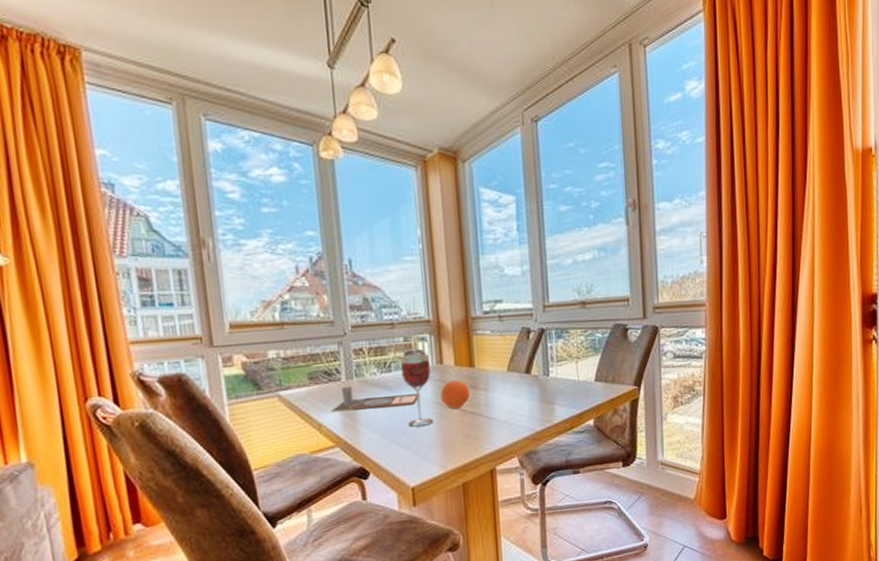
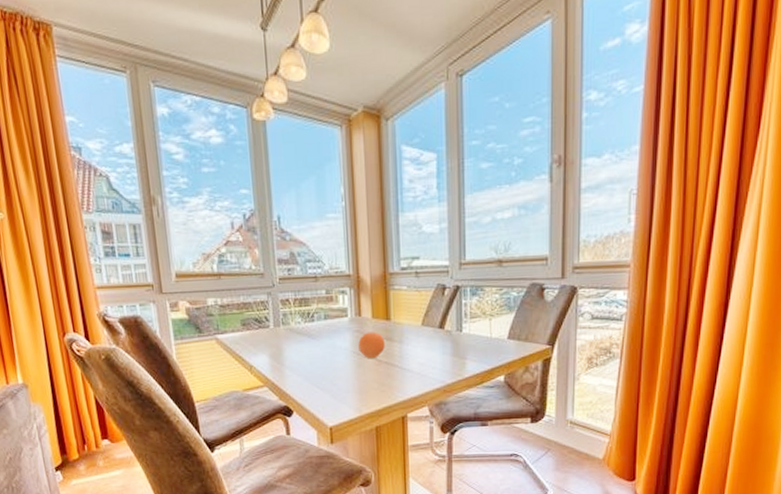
place setting: present [330,386,418,413] -> none [260,333,338,356]
wineglass: present [400,349,433,427] -> none [322,301,350,373]

